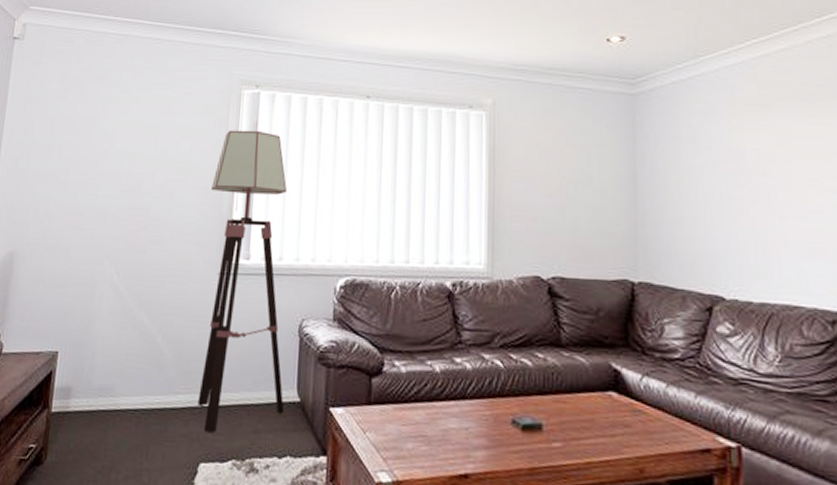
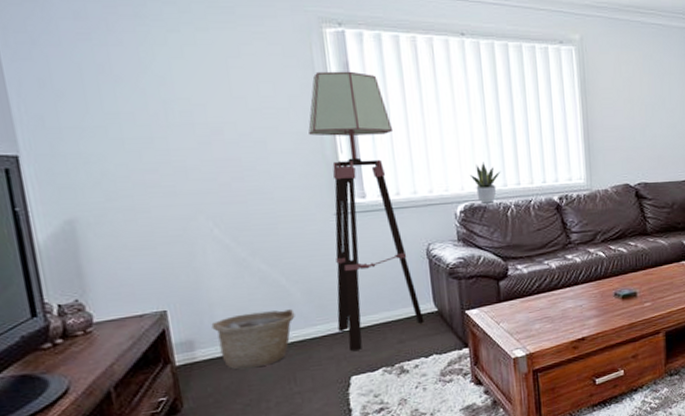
basket: none [89,367,162,431] -> present [211,309,295,370]
potted plant: none [355,232,389,281] -> present [469,162,501,204]

